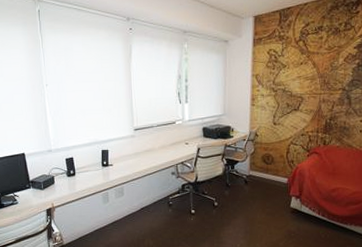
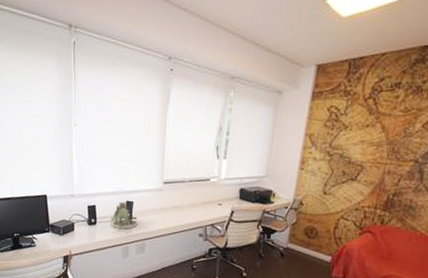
toy dinosaur: none [88,151,115,177] -> present [110,202,138,229]

